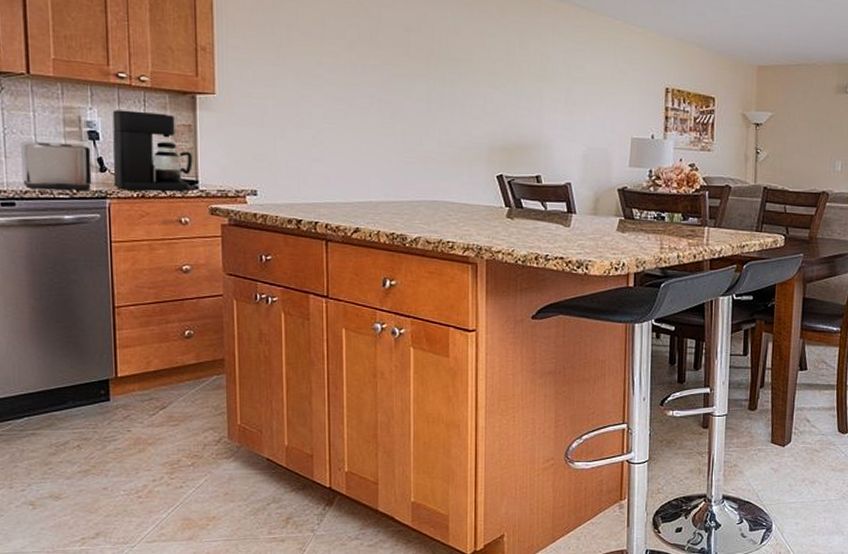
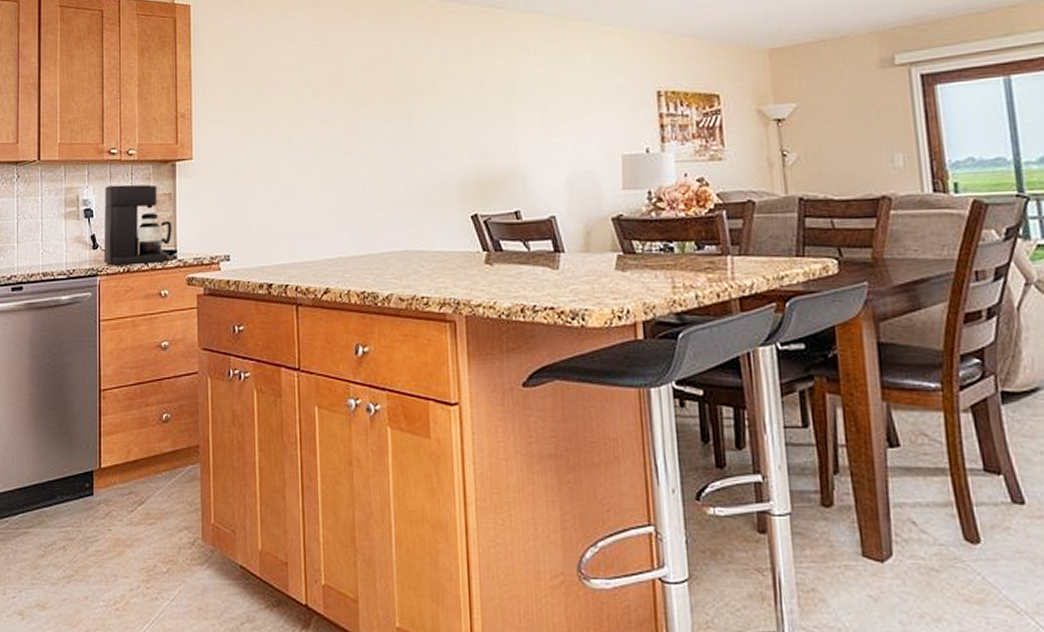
toaster: present [21,141,92,190] -> none [29,223,86,272]

